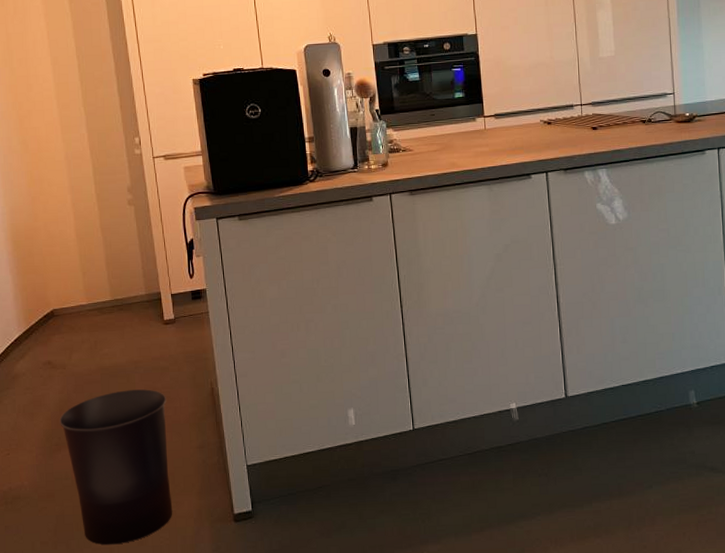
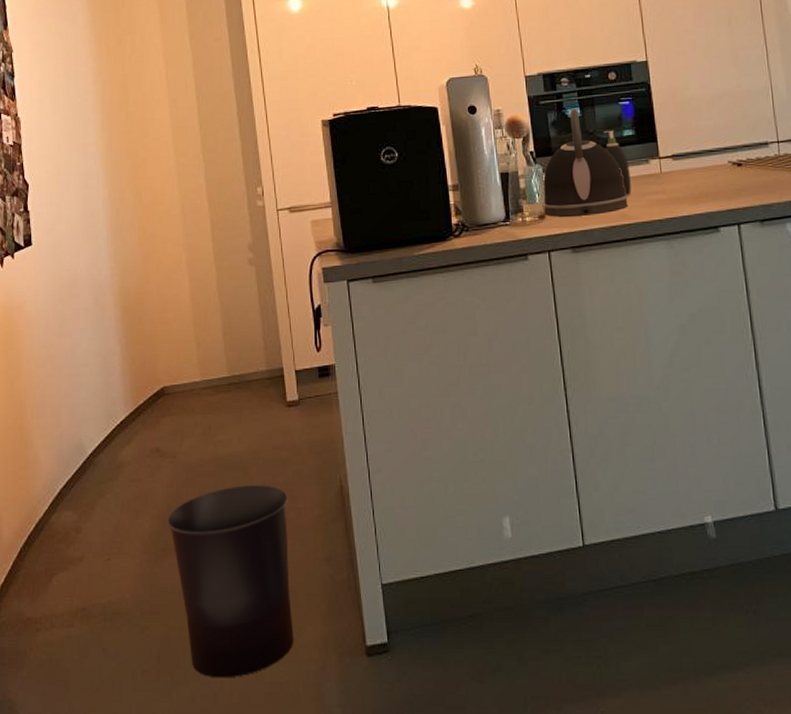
kettle: none [385,73,457,165] -> present [542,108,628,217]
soap dispenser: none [438,93,460,148] -> present [603,131,631,196]

